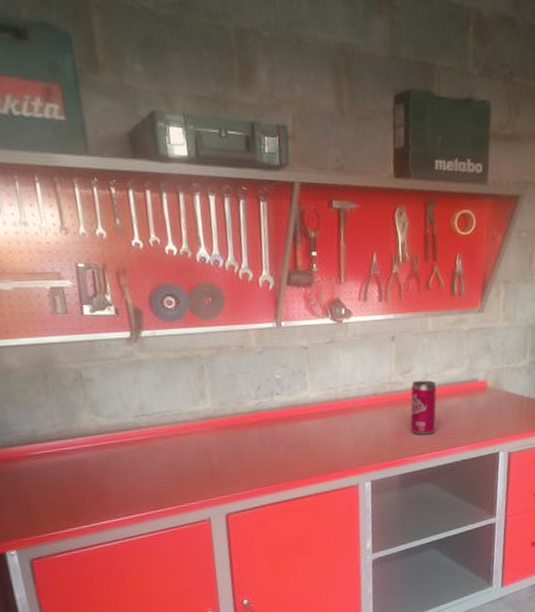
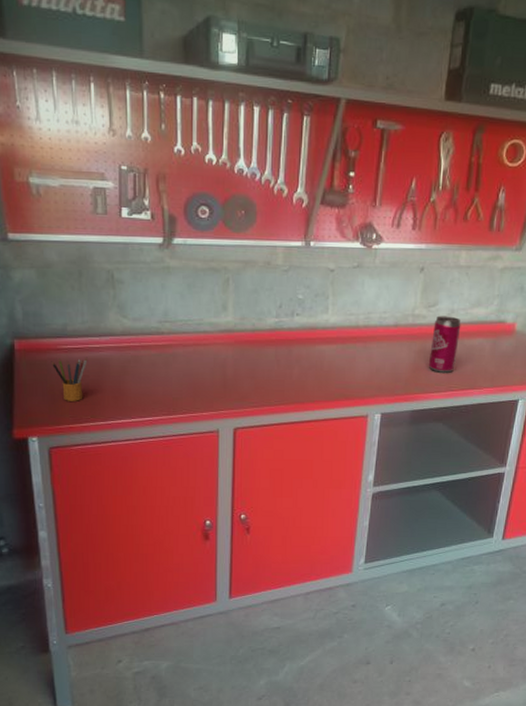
pencil box: none [23,460,63,509] -> present [51,357,88,401]

